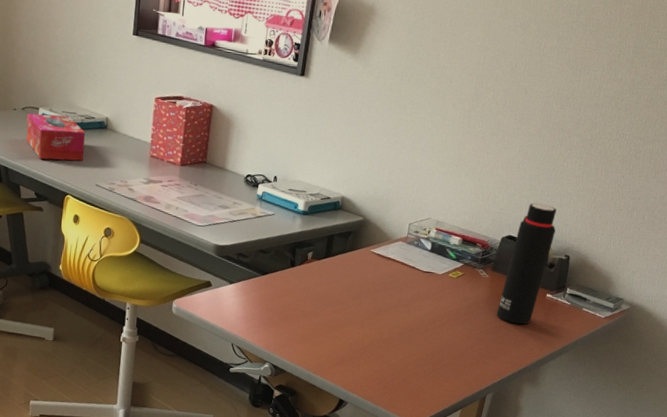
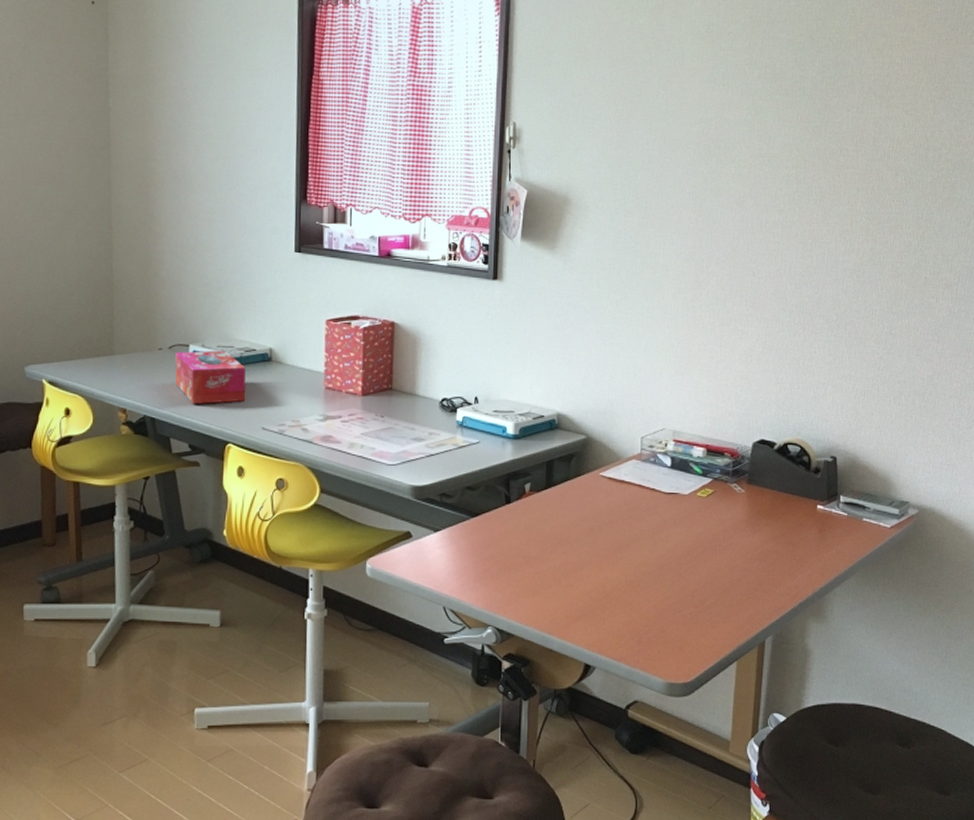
water bottle: present [496,203,557,325] -> none [761,398,814,546]

